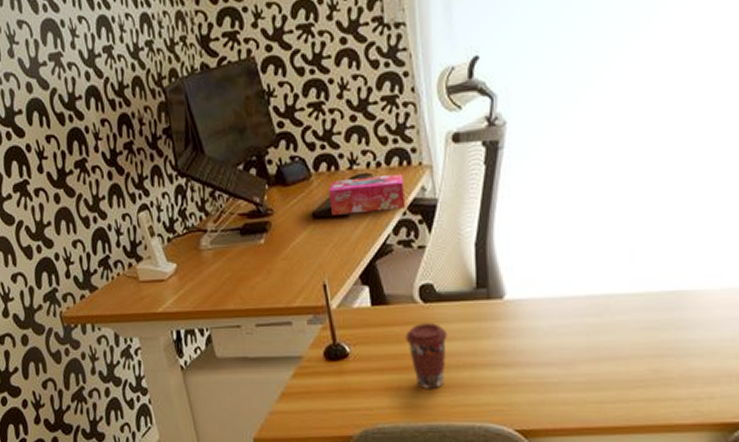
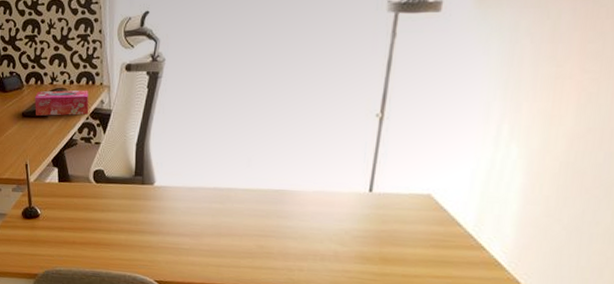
coffee cup: present [405,323,448,389] -> none [81,197,112,245]

